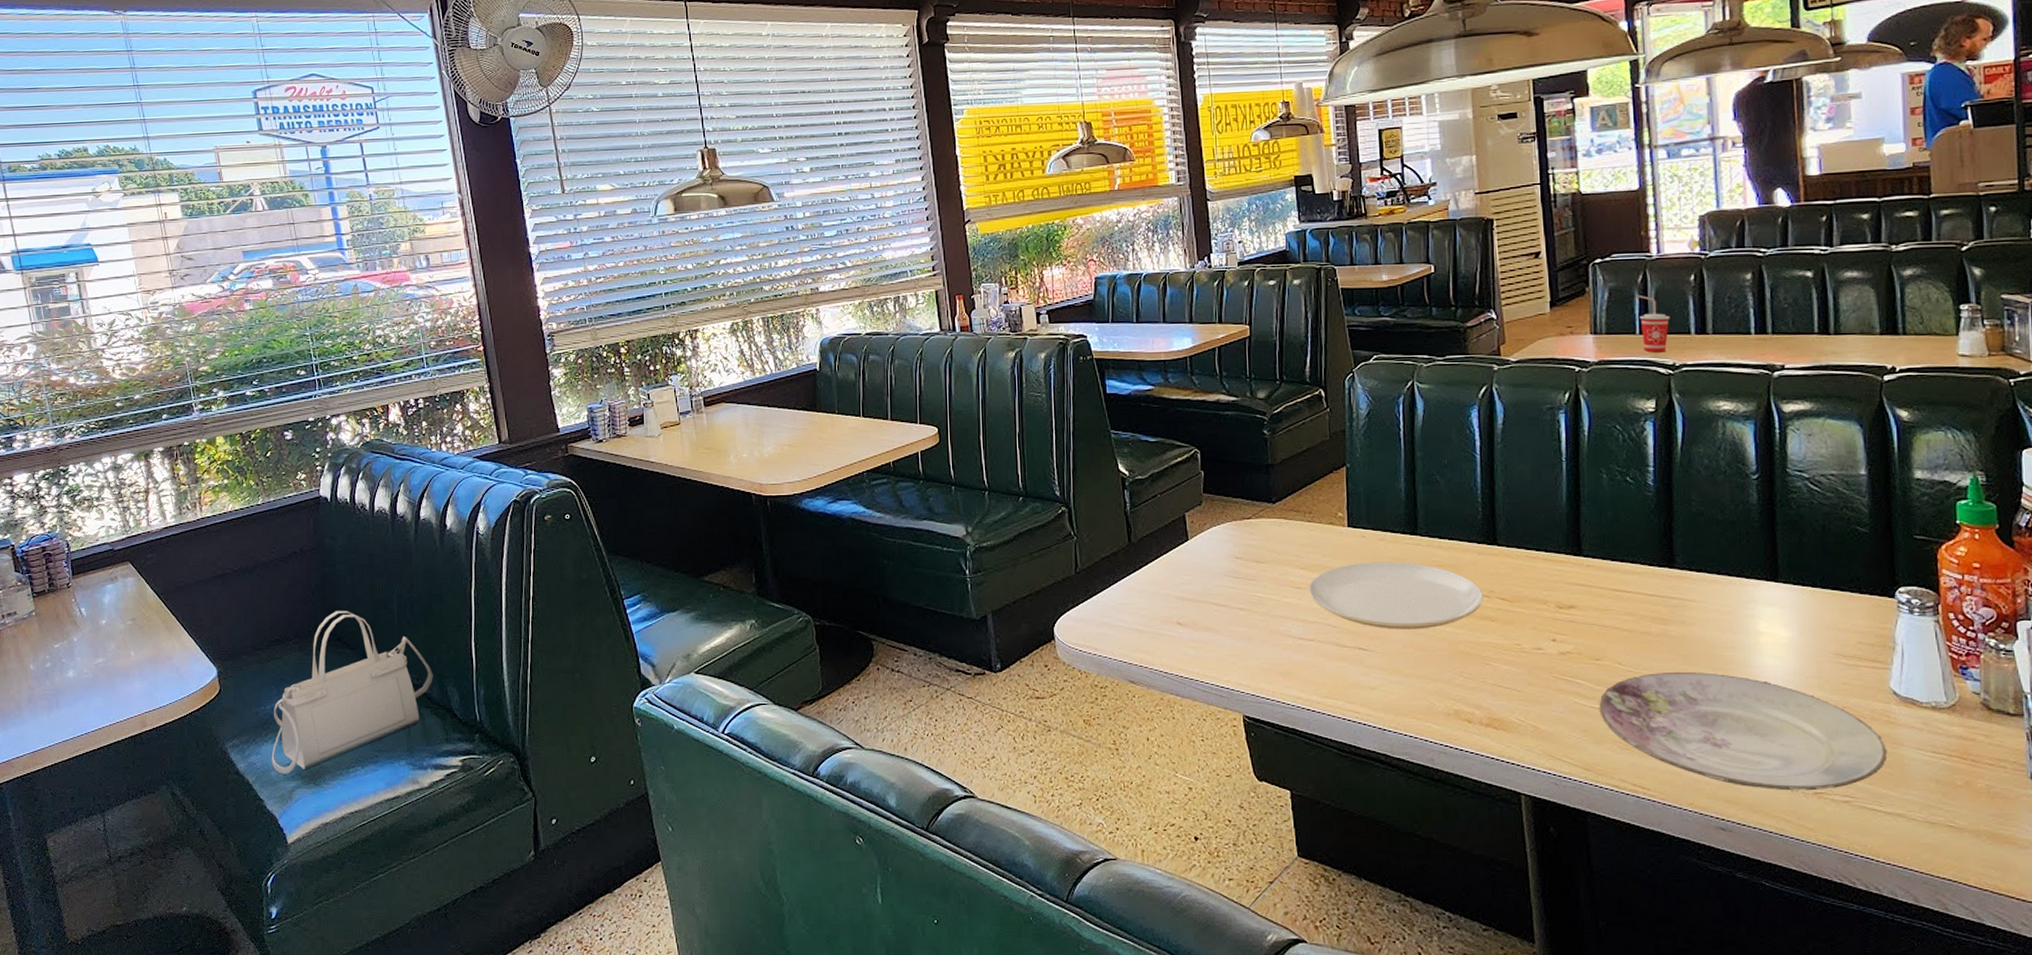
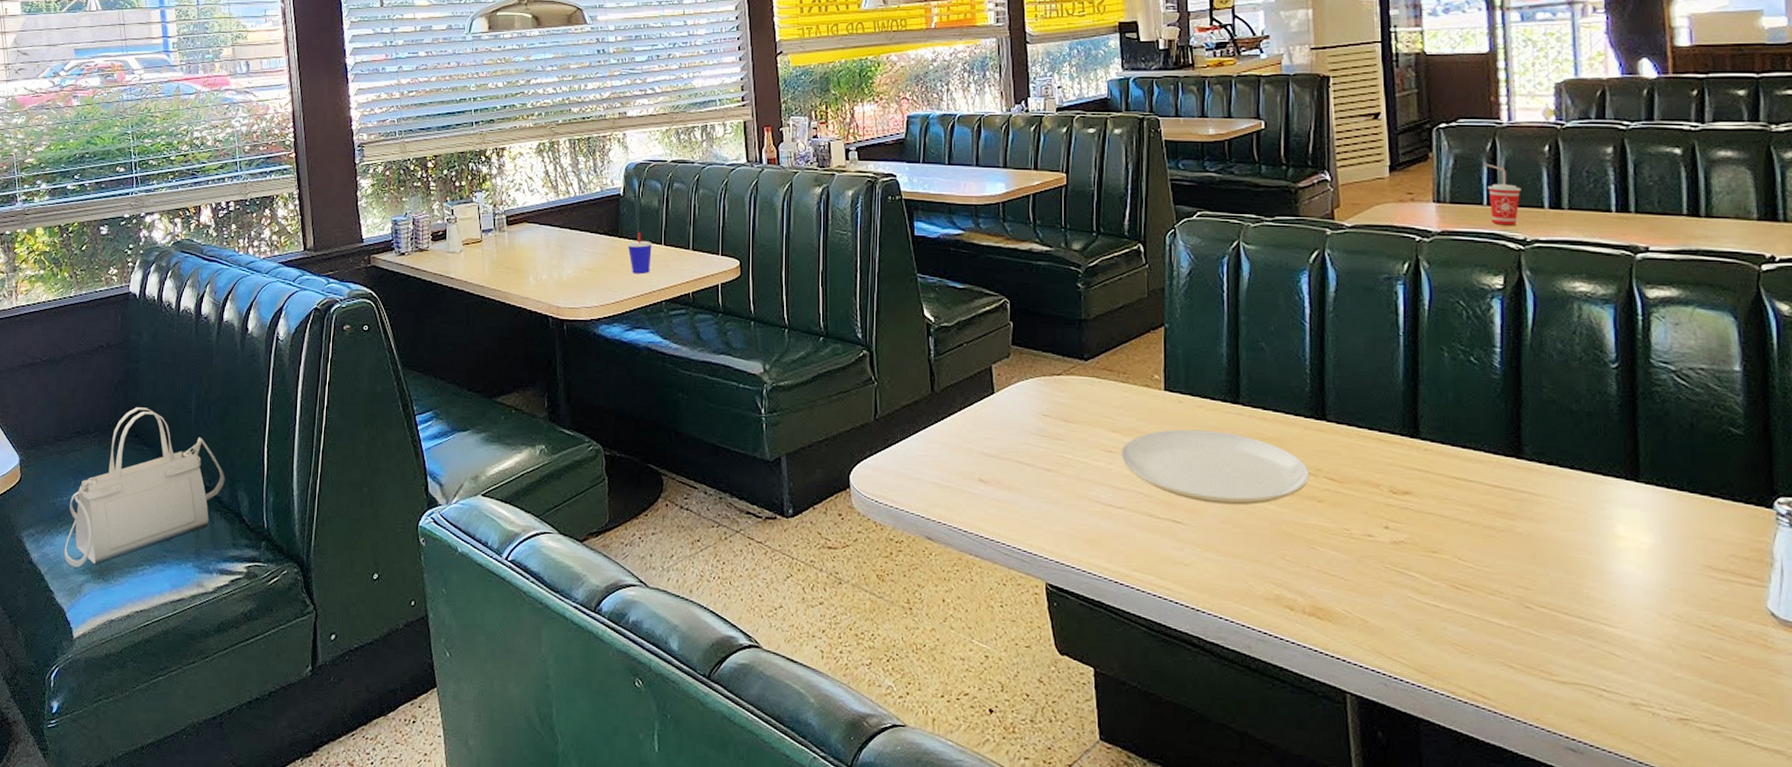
beverage cup: none [826,406,851,447] -> present [627,232,652,274]
plate: present [1599,671,1888,791] -> none [1435,571,1764,716]

